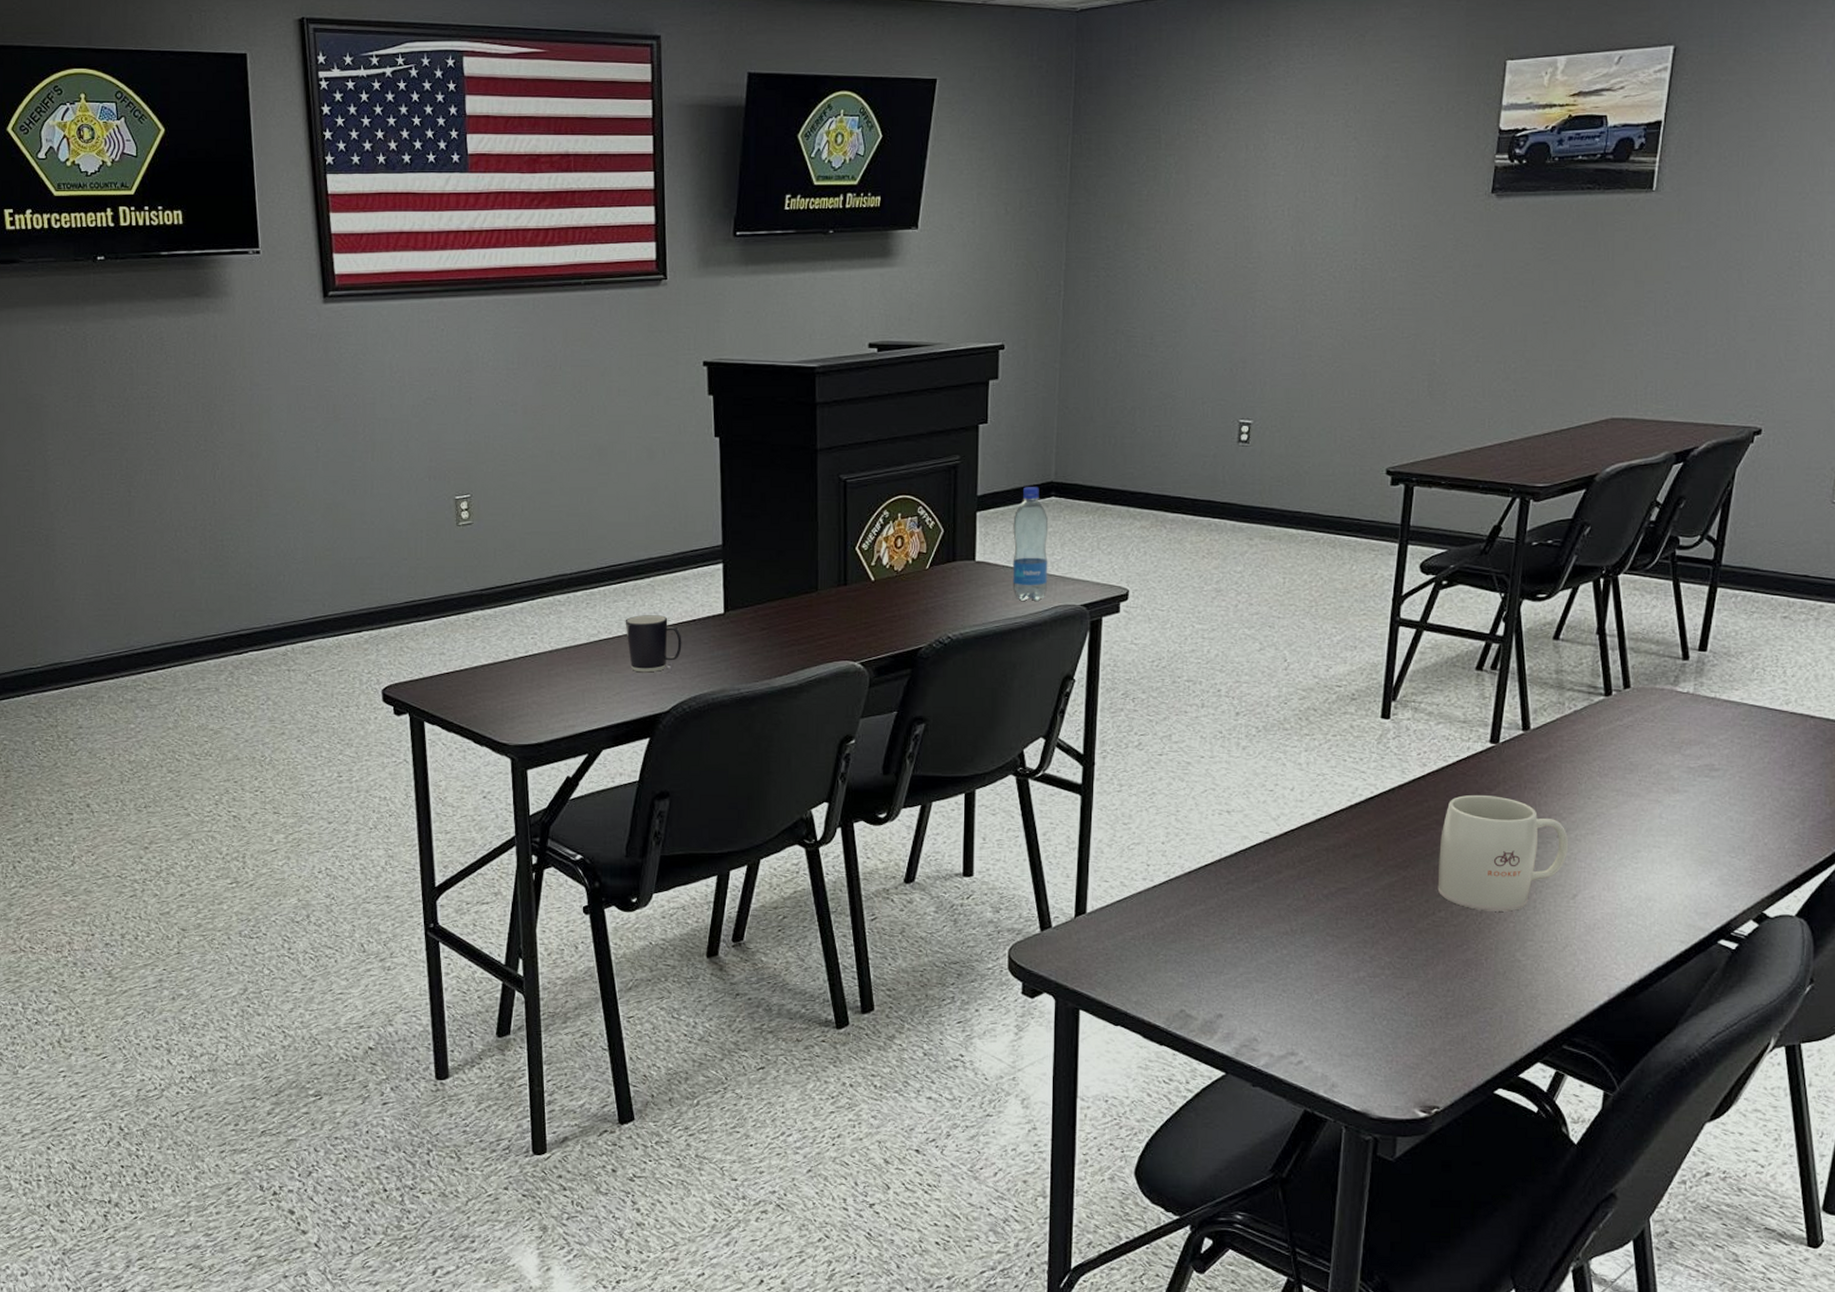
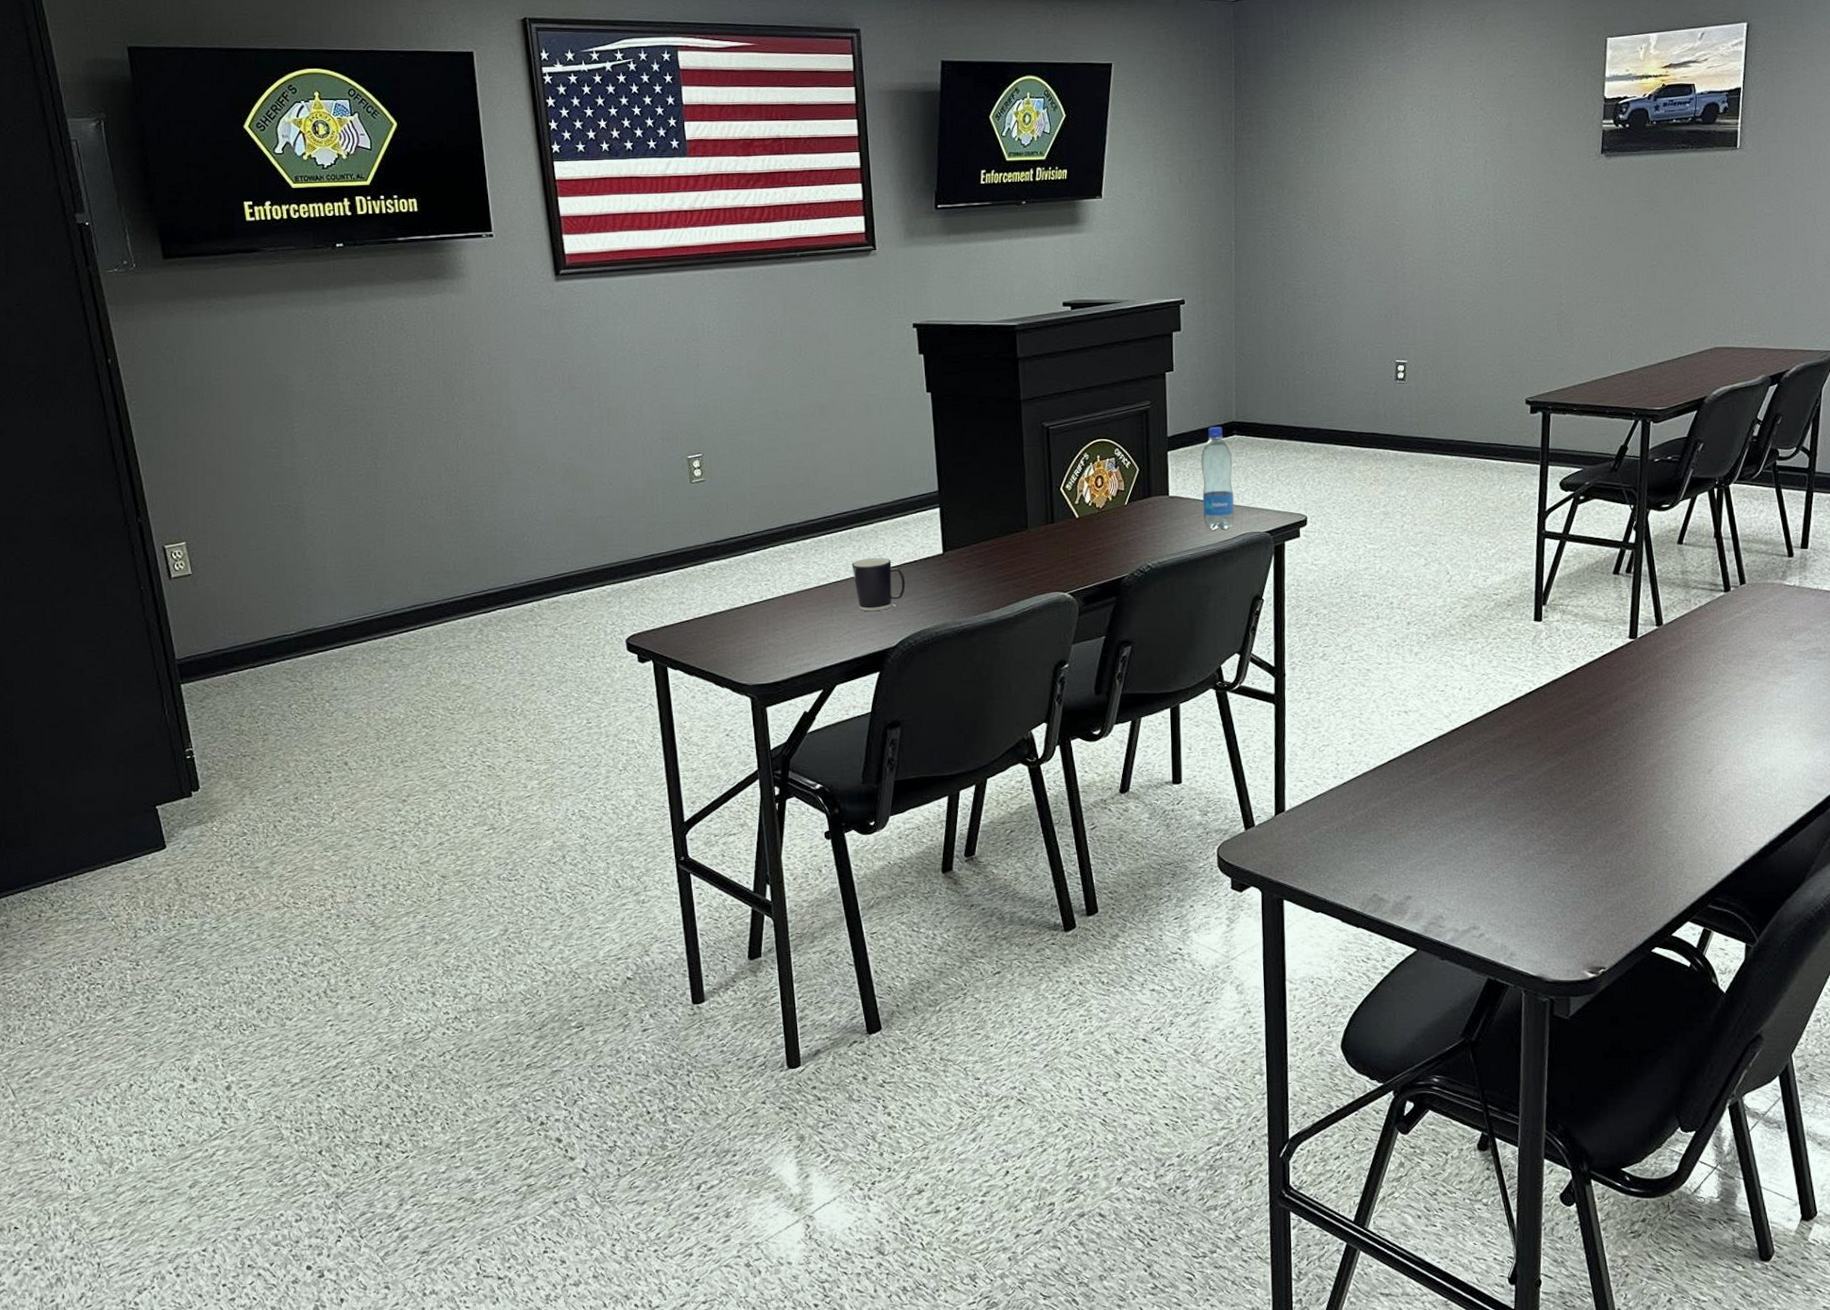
mug: present [1437,794,1569,912] -> none [1591,685,1702,789]

